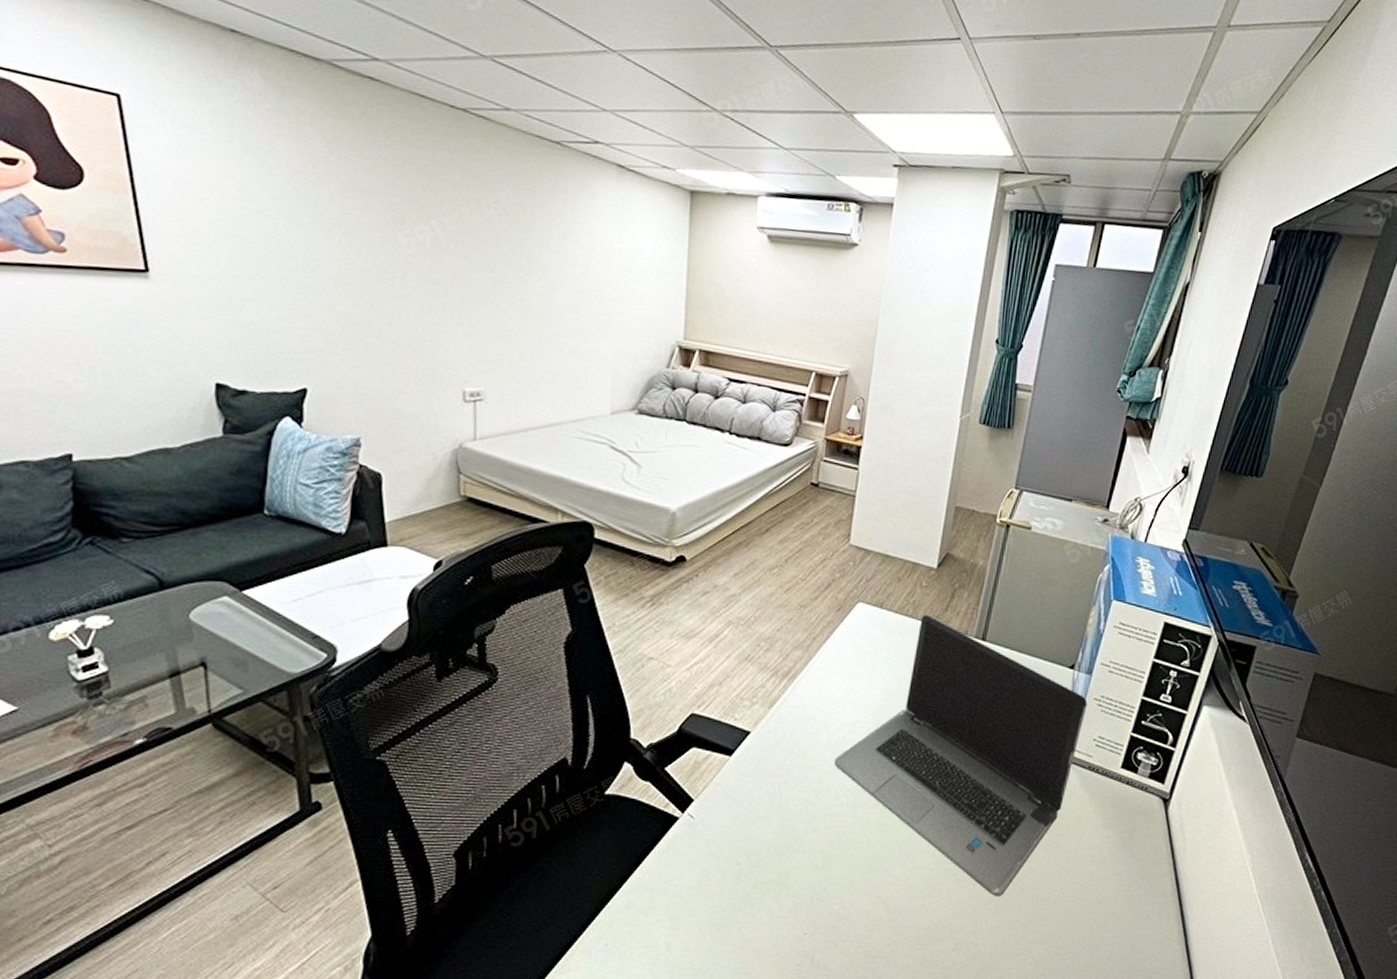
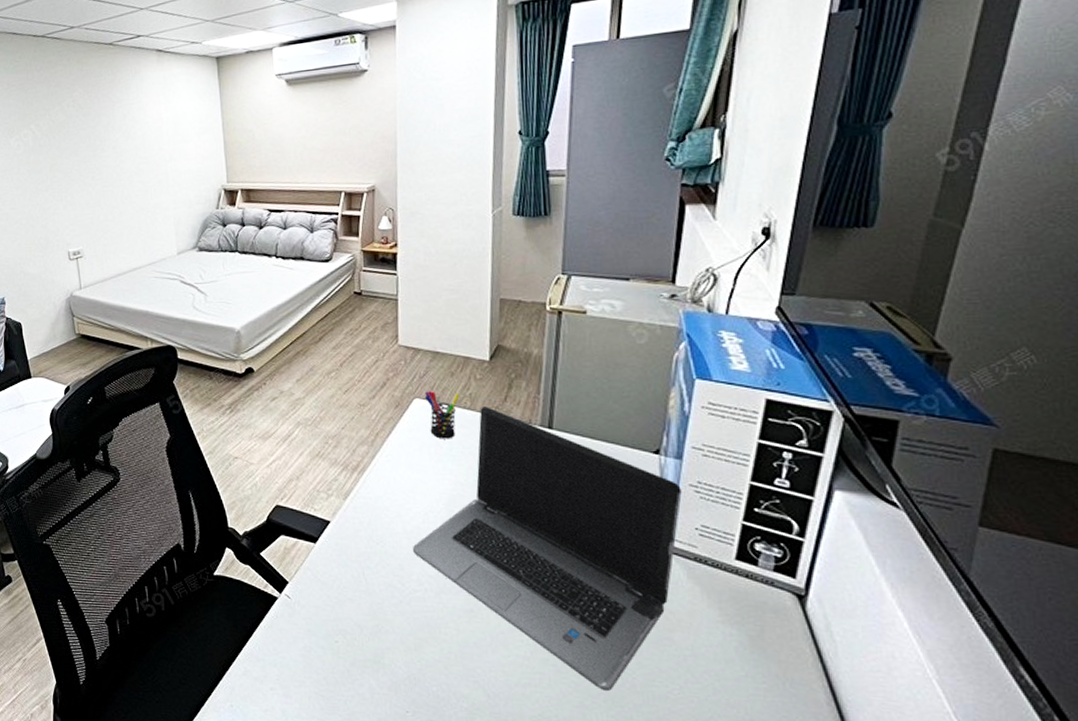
pen holder: none [869,595,903,647] -> present [425,391,459,439]

